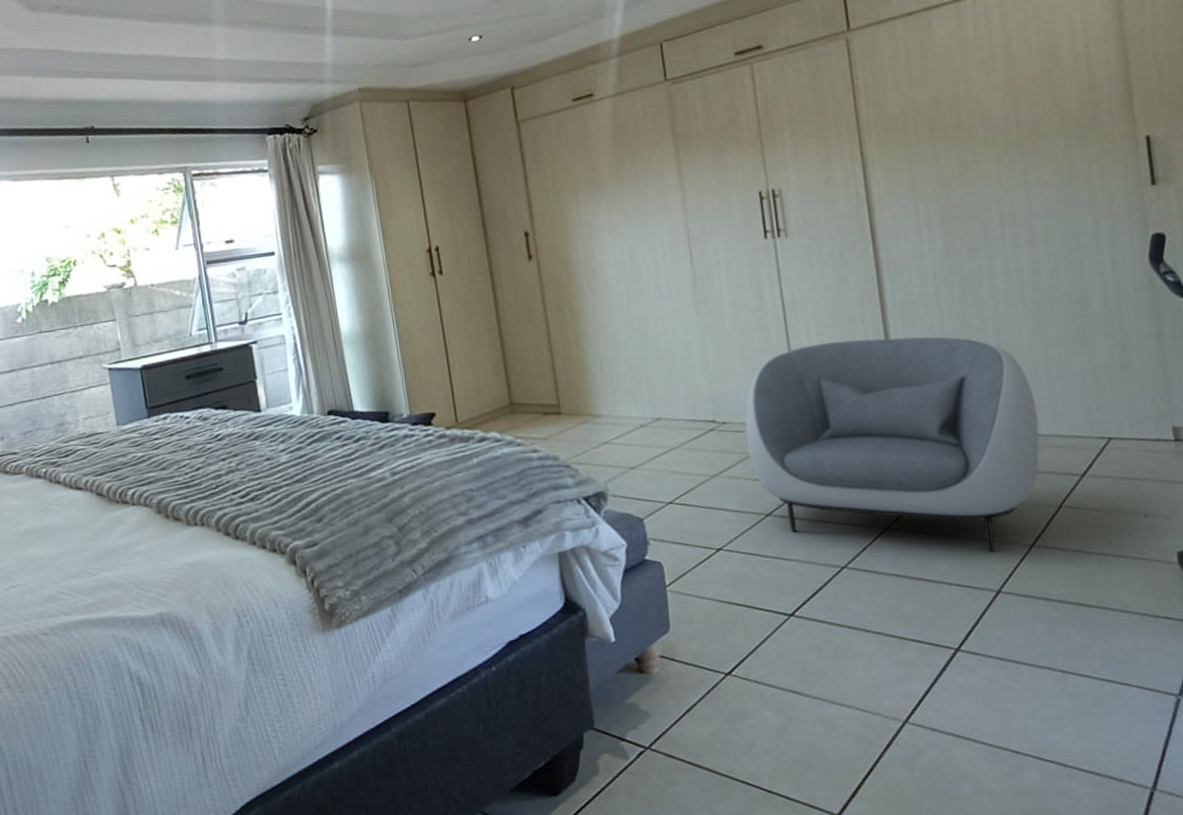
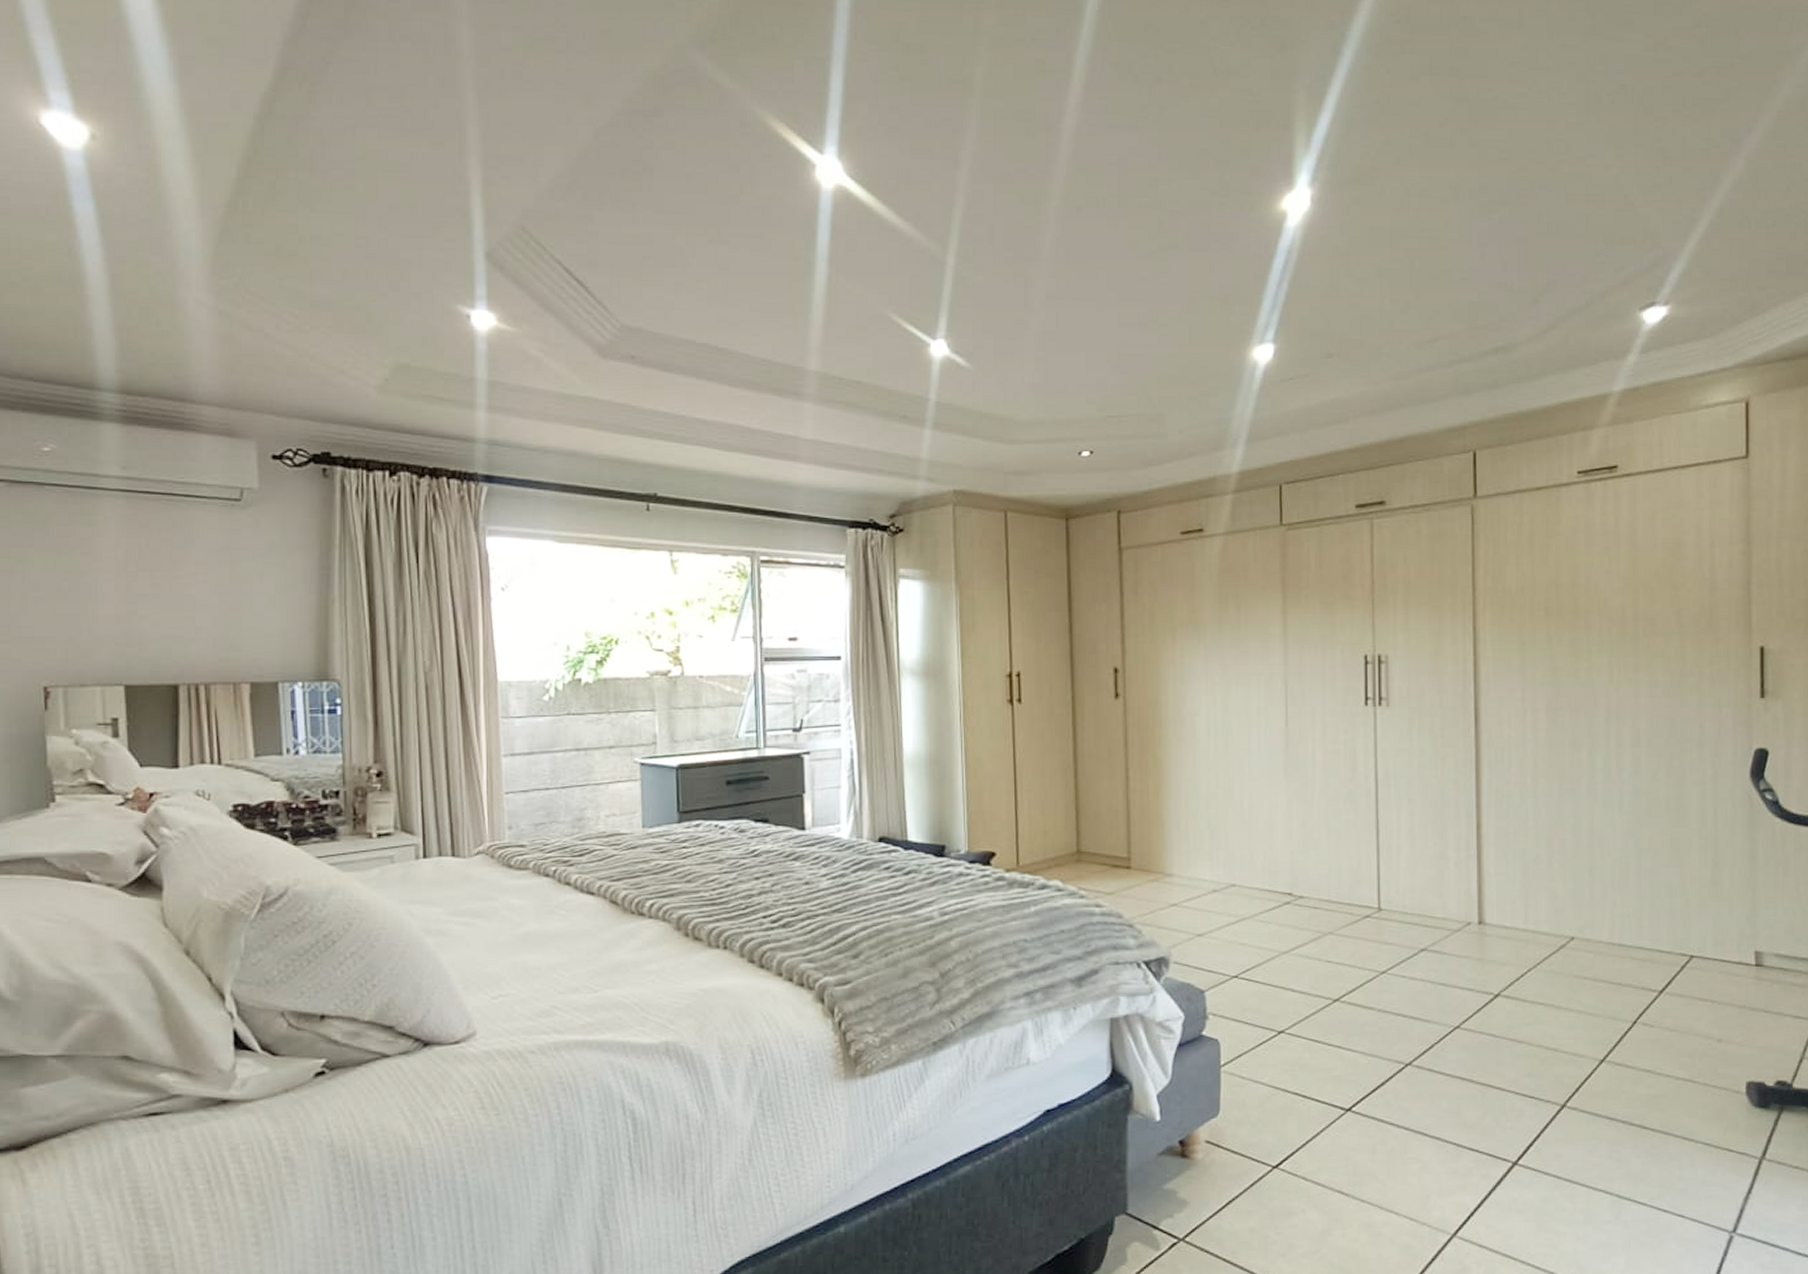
armchair: present [744,336,1040,552] -> none [1322,824,1623,1063]

